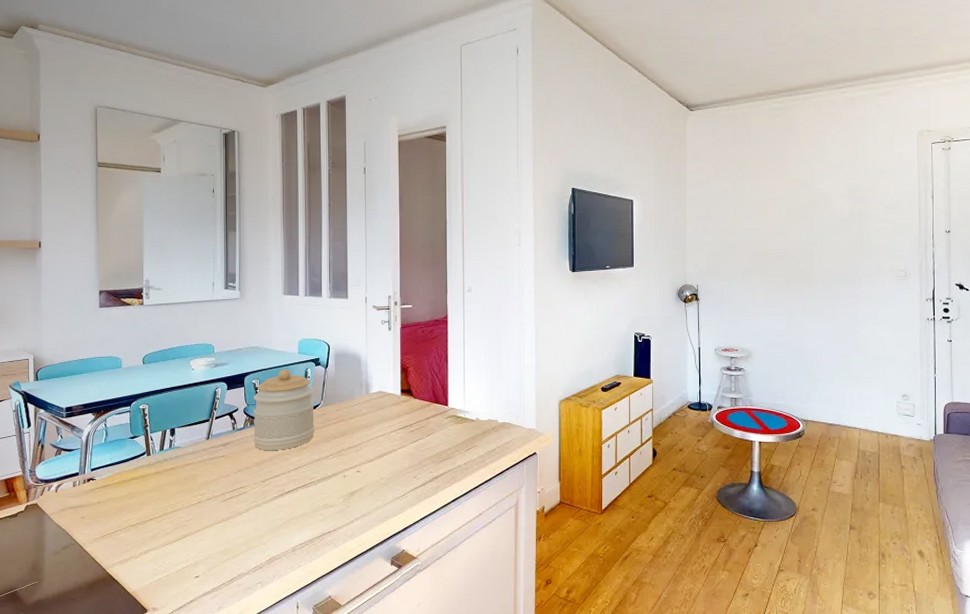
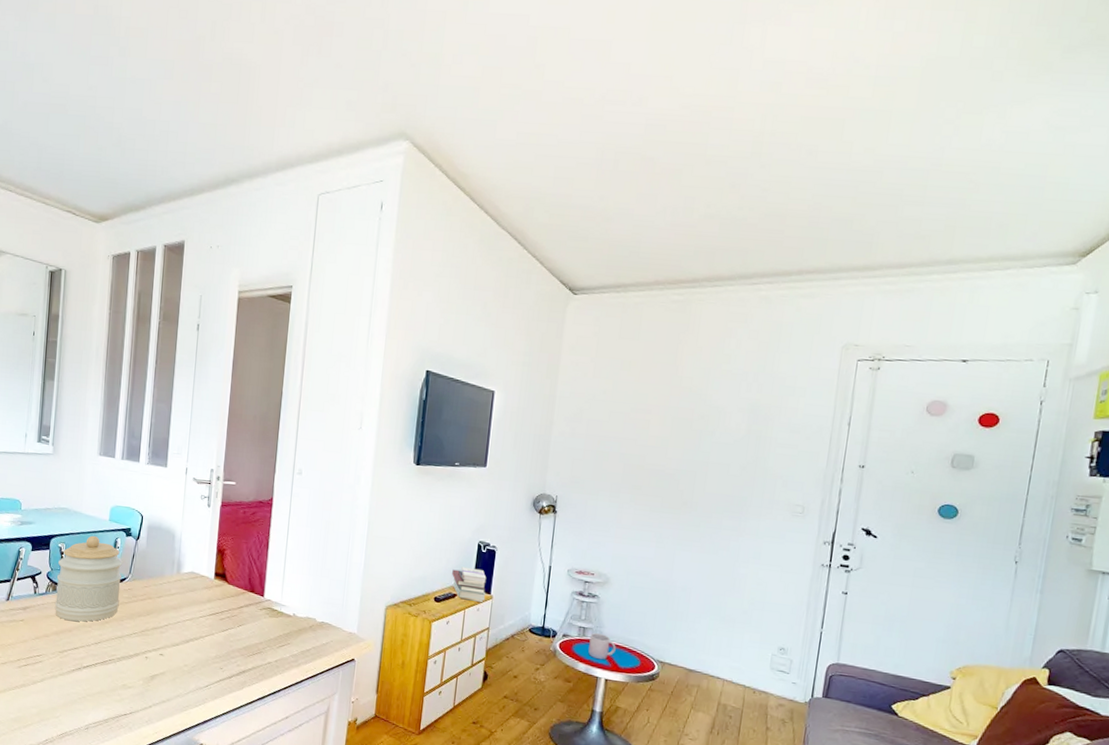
books: none [615,357,646,388] -> present [452,566,487,603]
mug: none [741,402,765,425] -> present [588,633,616,660]

